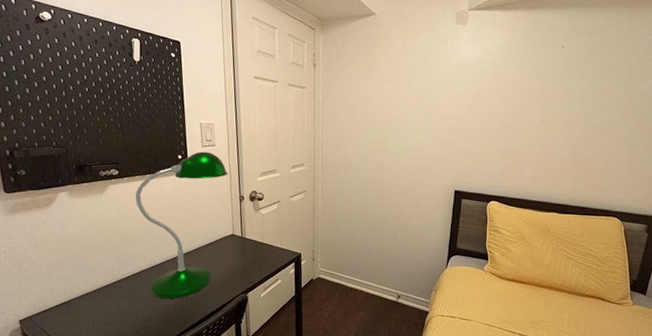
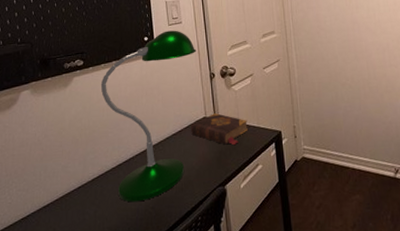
book: none [219,232,271,261] -> present [191,113,248,146]

